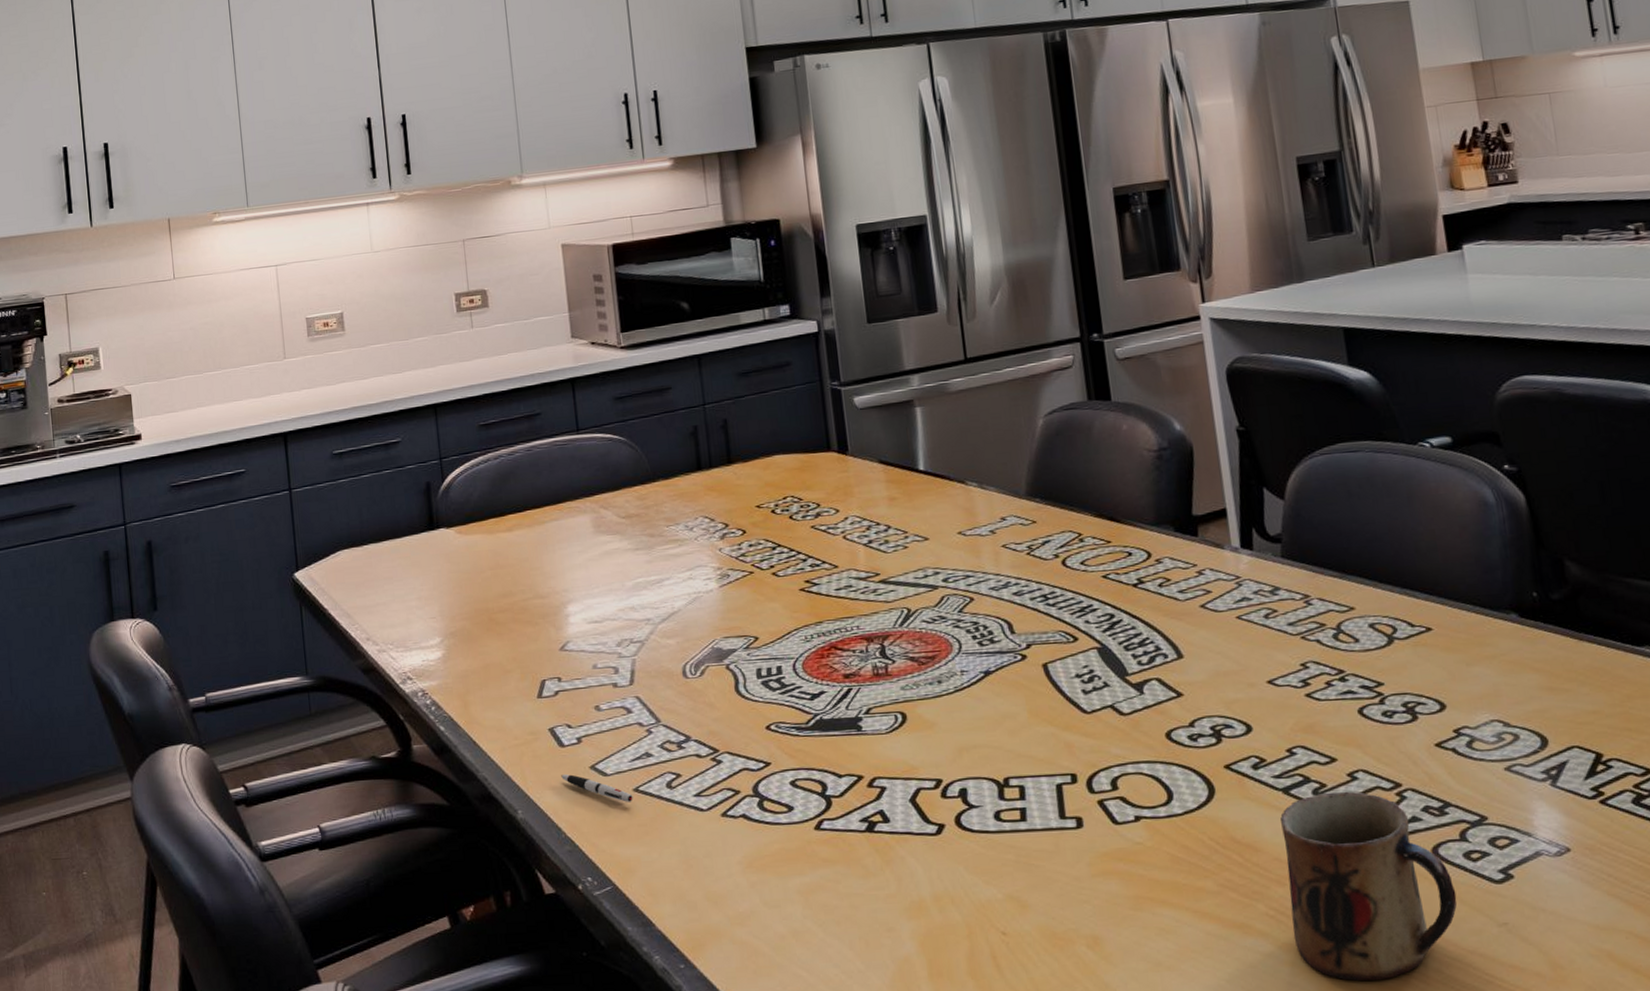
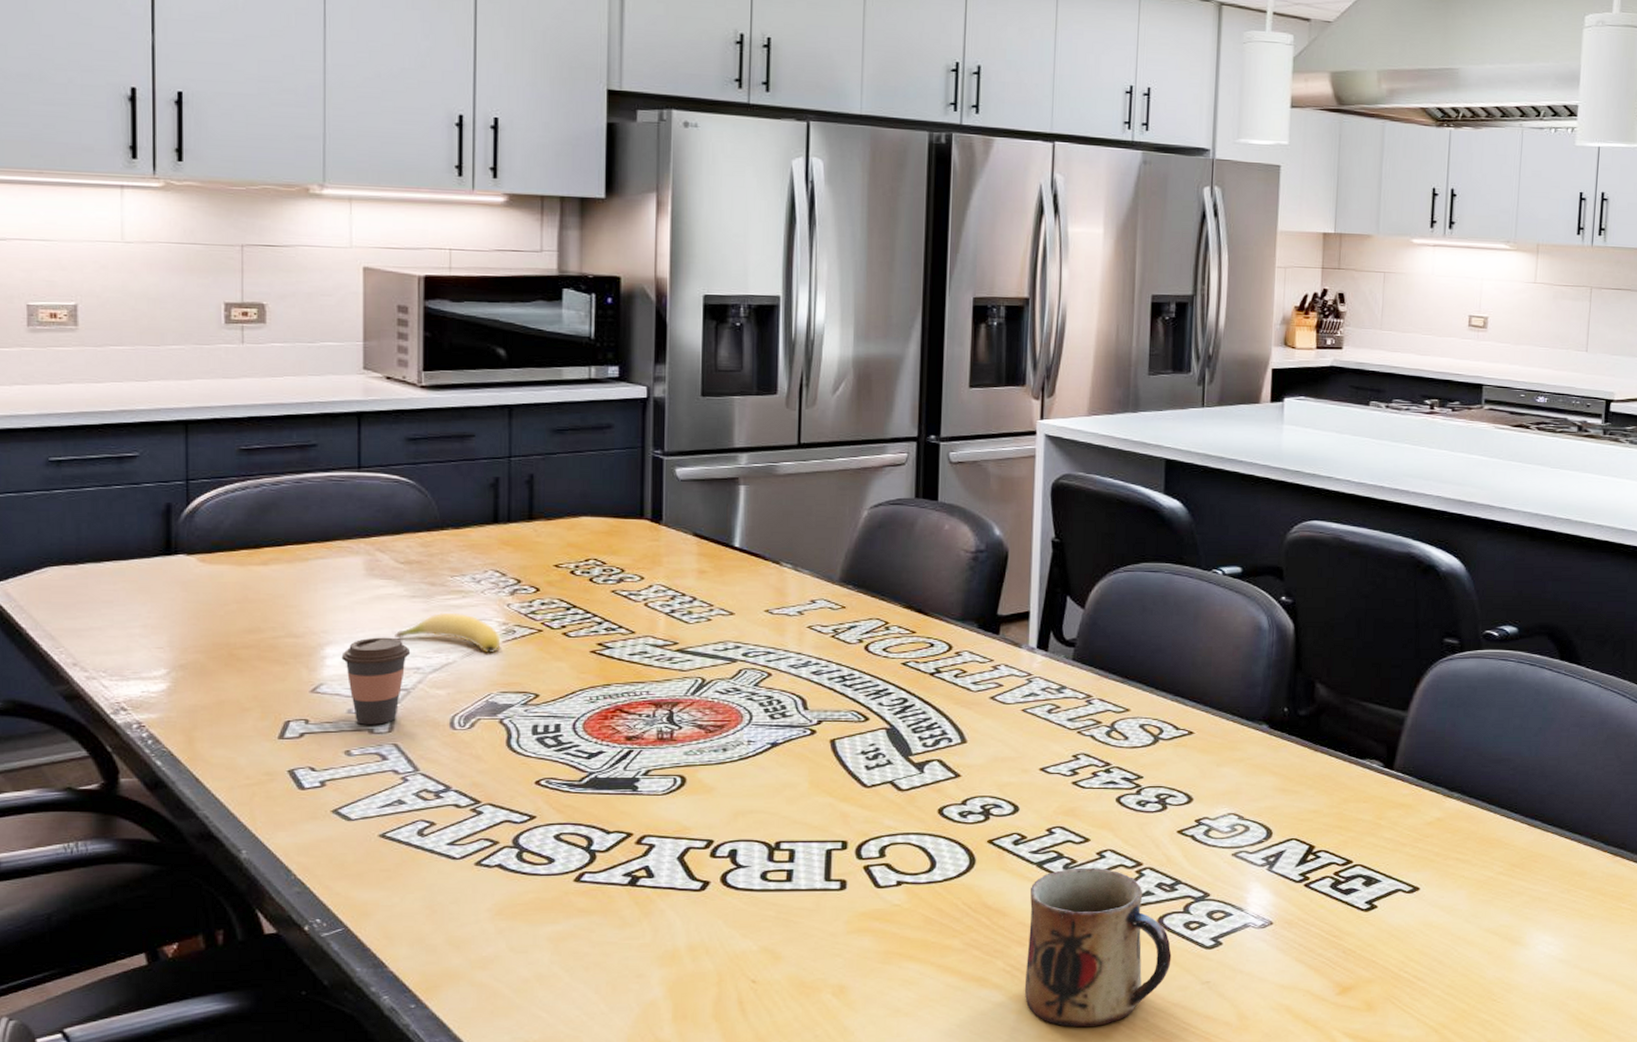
pen: present [561,773,633,802] -> none [297,816,378,847]
coffee cup: none [582,590,641,679] -> present [341,637,411,725]
banana: none [625,561,718,600] -> present [395,612,501,654]

